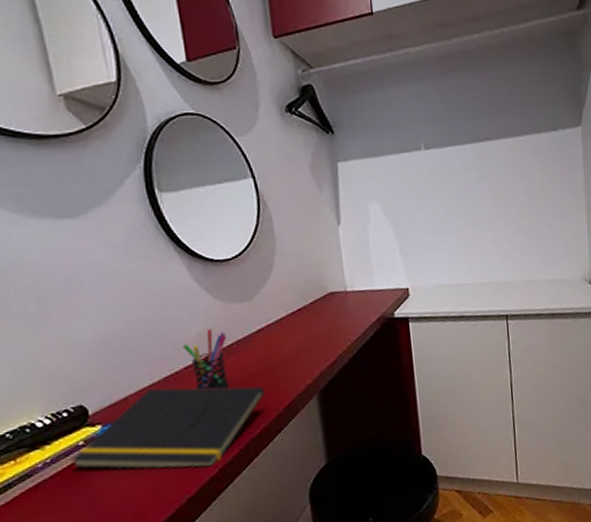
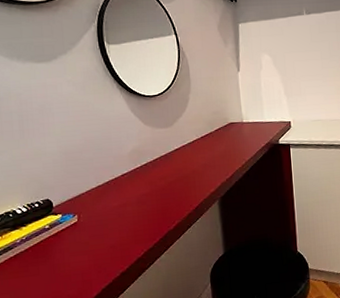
notepad: present [71,386,266,470] -> none [40,189,180,250]
pen holder: present [183,329,230,390] -> none [121,147,154,193]

